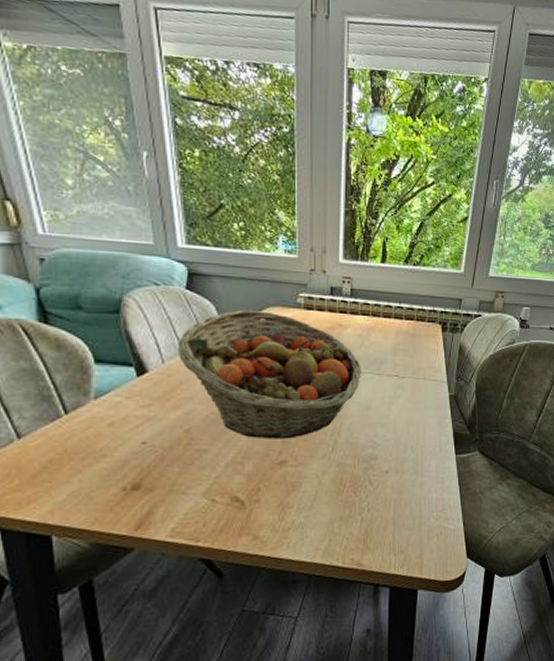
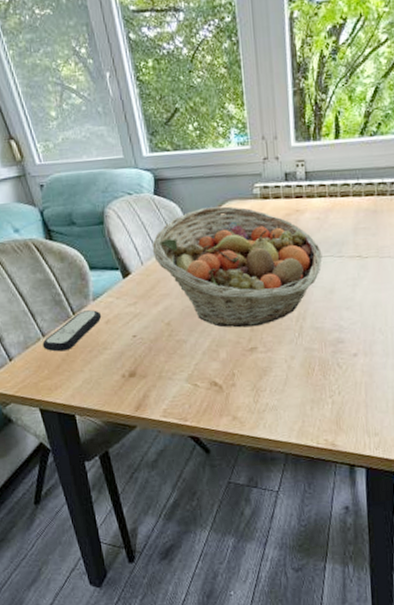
remote control: none [16,410,104,457] -> present [42,310,102,352]

